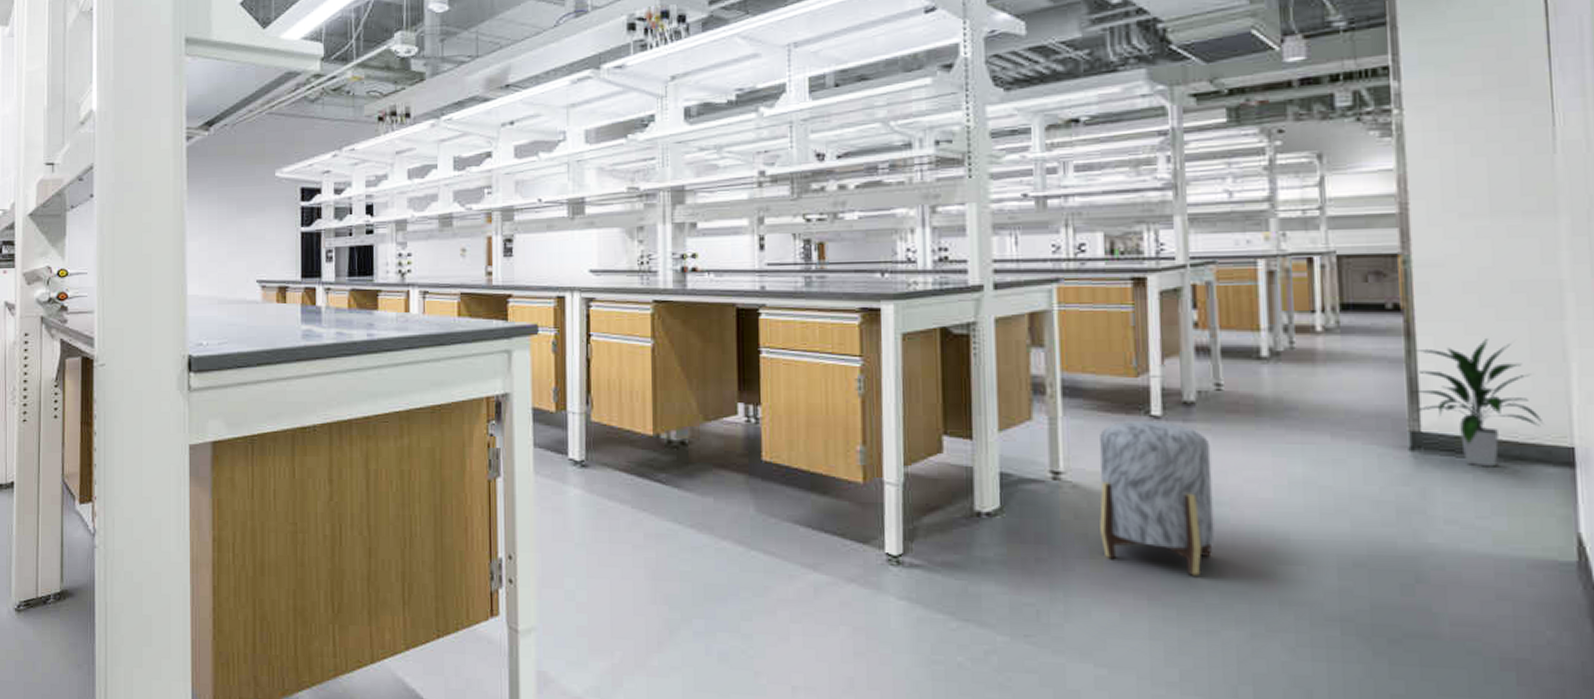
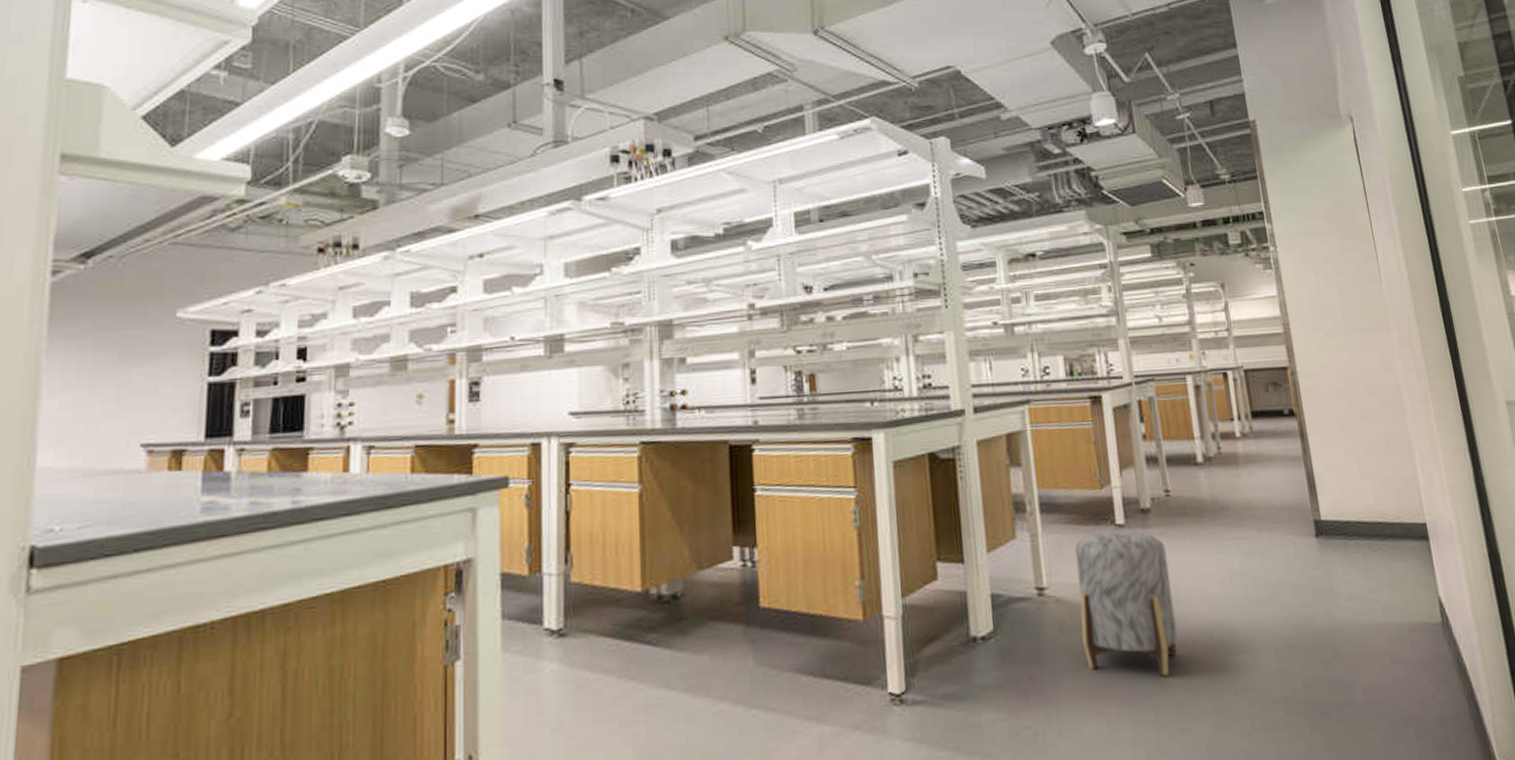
indoor plant: present [1413,339,1544,467] -> none [1308,436,1404,547]

